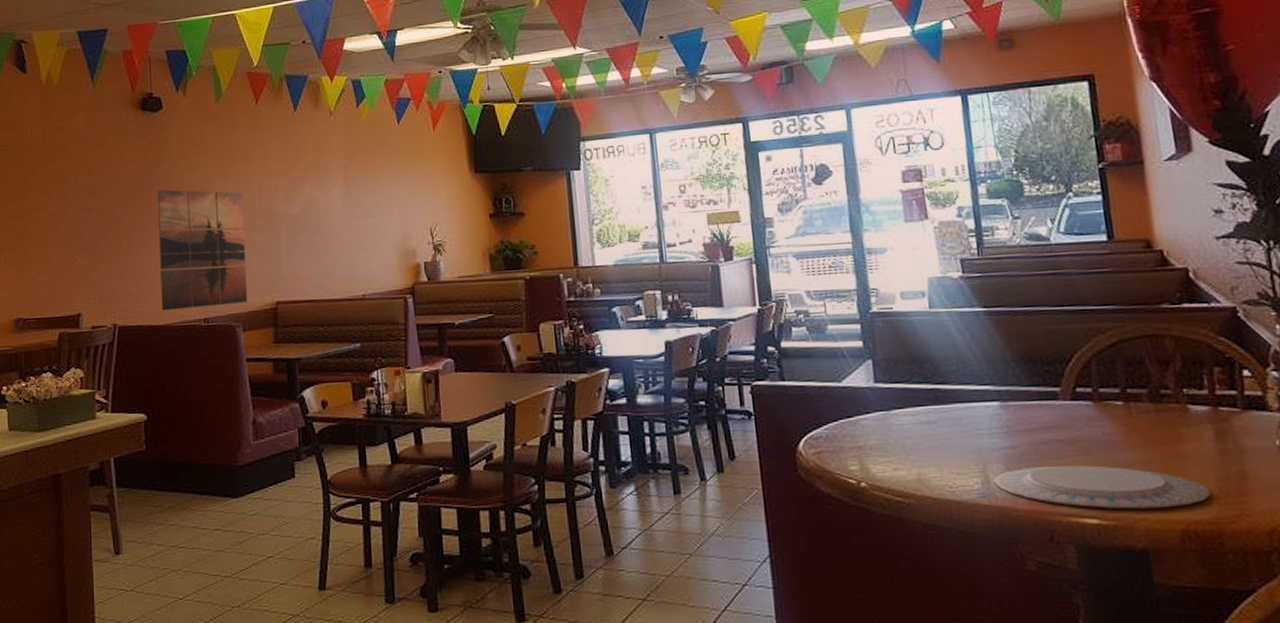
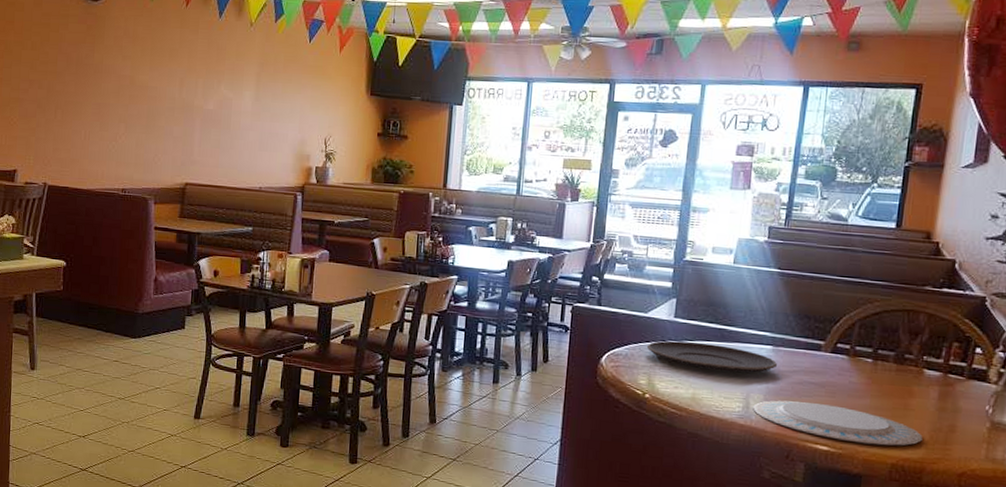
wall art: present [157,189,248,311] -> none [86,72,166,180]
plate: none [849,409,1012,442] -> present [646,340,778,373]

